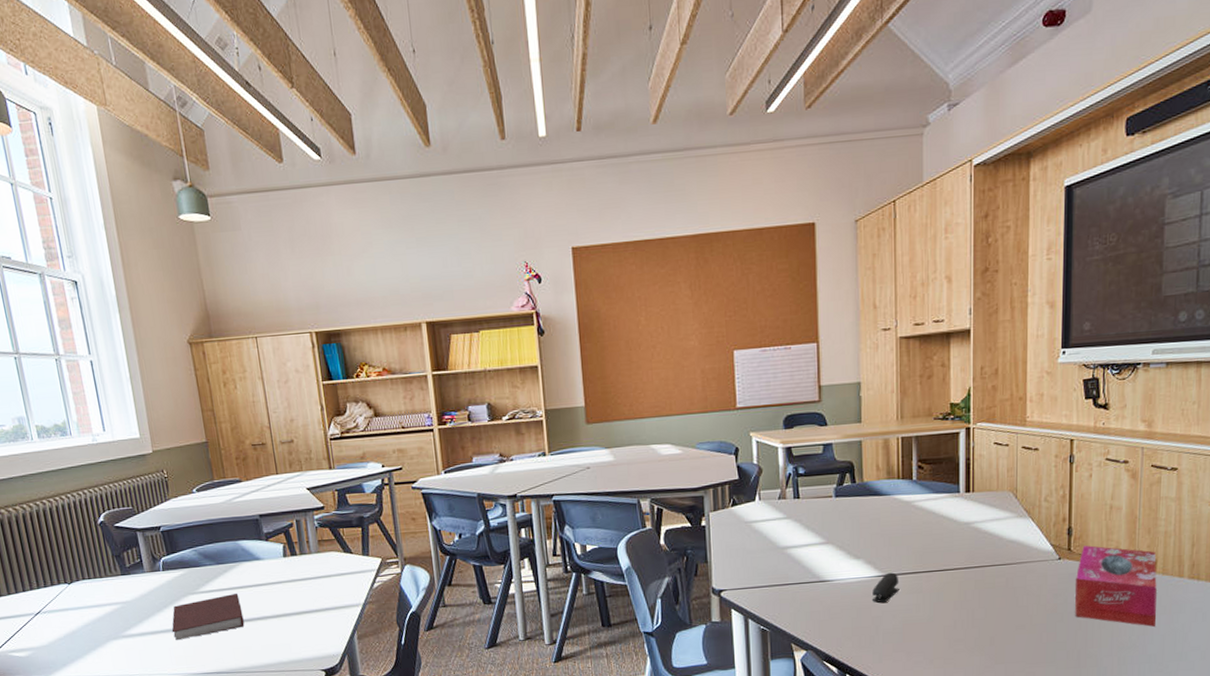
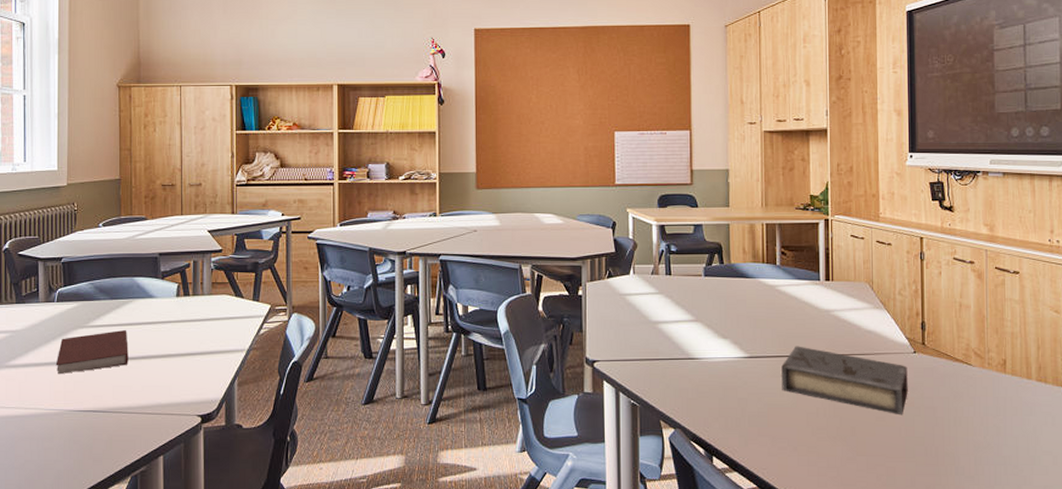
stapler: present [871,572,900,603] -> none [738,354,764,385]
book: none [918,560,1051,622] -> present [781,346,908,416]
tissue box: present [1075,545,1157,628] -> none [930,340,1009,429]

